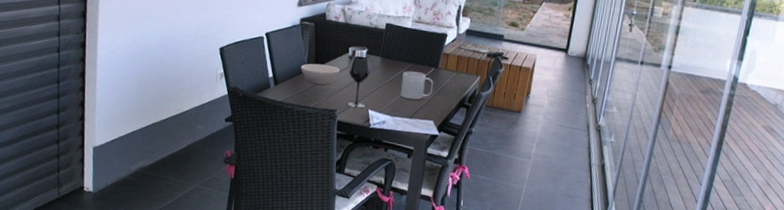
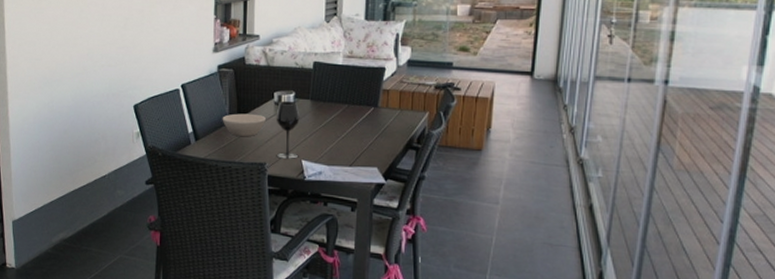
mug: present [401,71,434,100] -> none [336,113,375,146]

